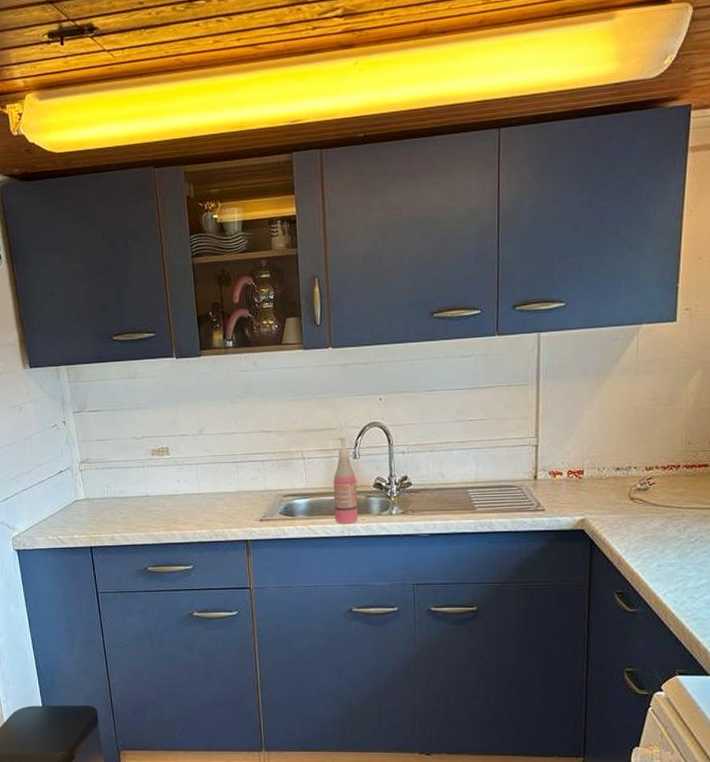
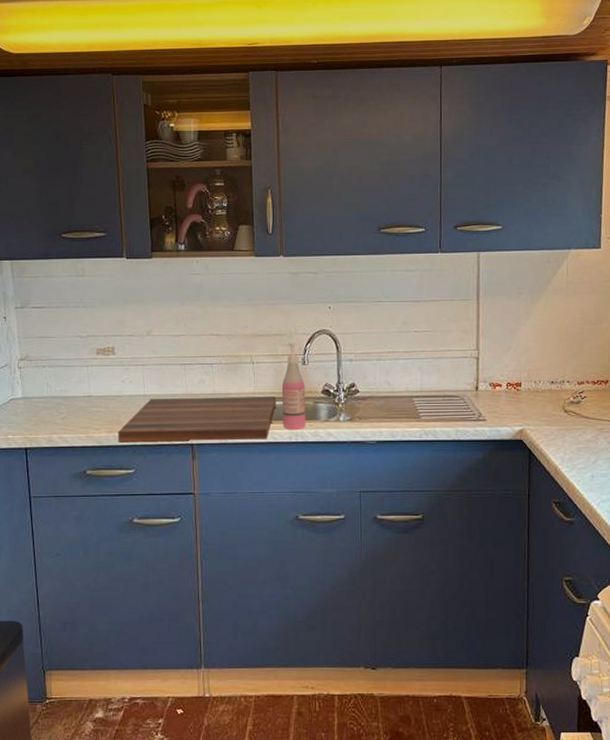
cutting board: none [175,492,328,540] -> present [118,397,277,443]

